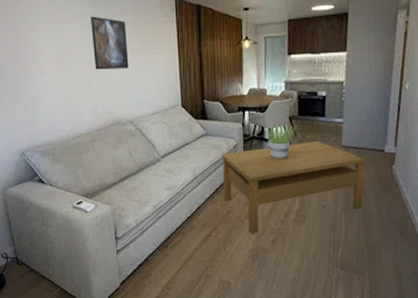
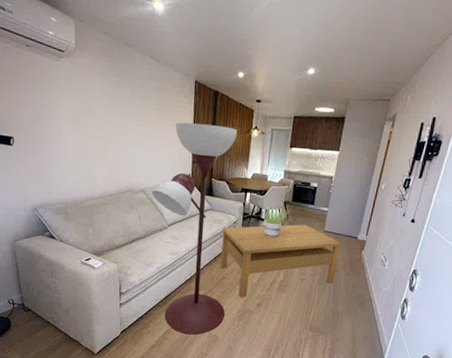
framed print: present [91,16,129,70] -> none [112,86,146,141]
floor lamp: none [141,41,236,282] -> present [152,122,238,335]

